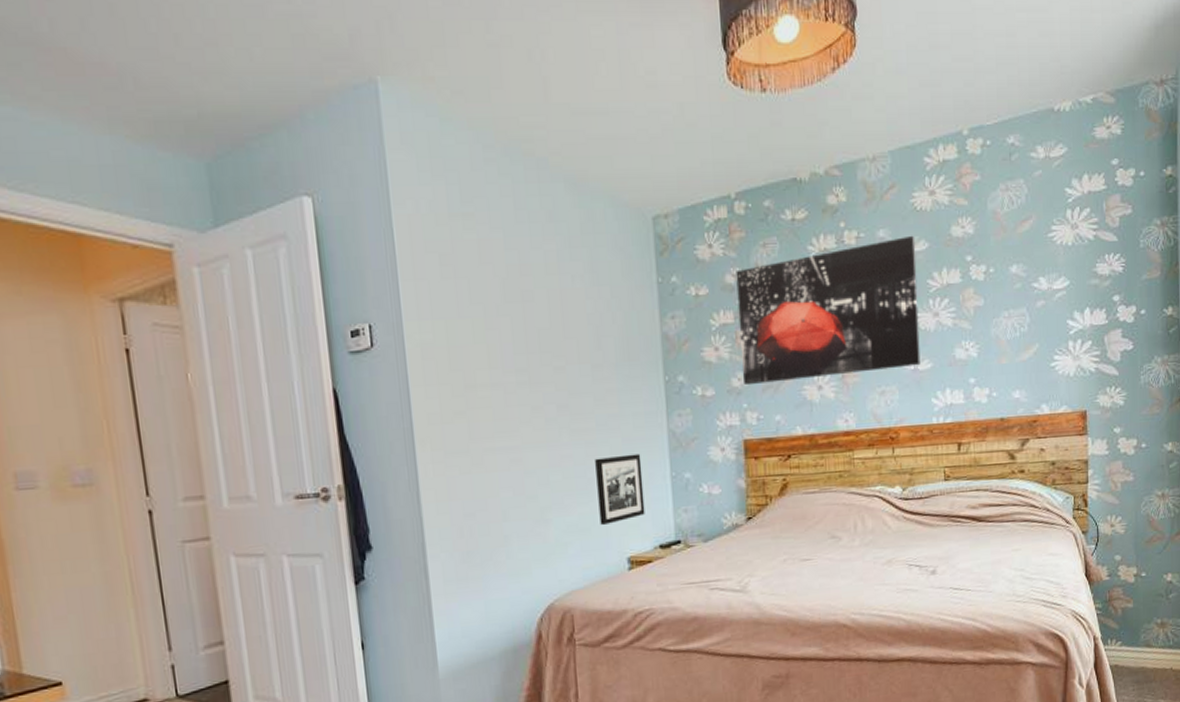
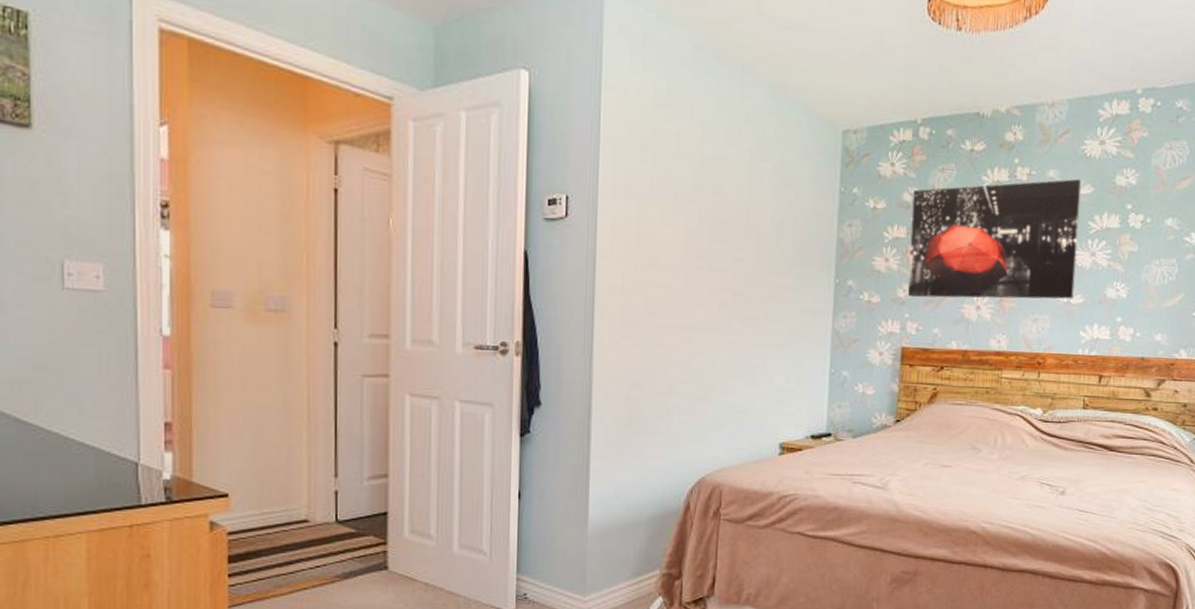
picture frame: present [595,453,645,526] -> none [758,347,804,411]

